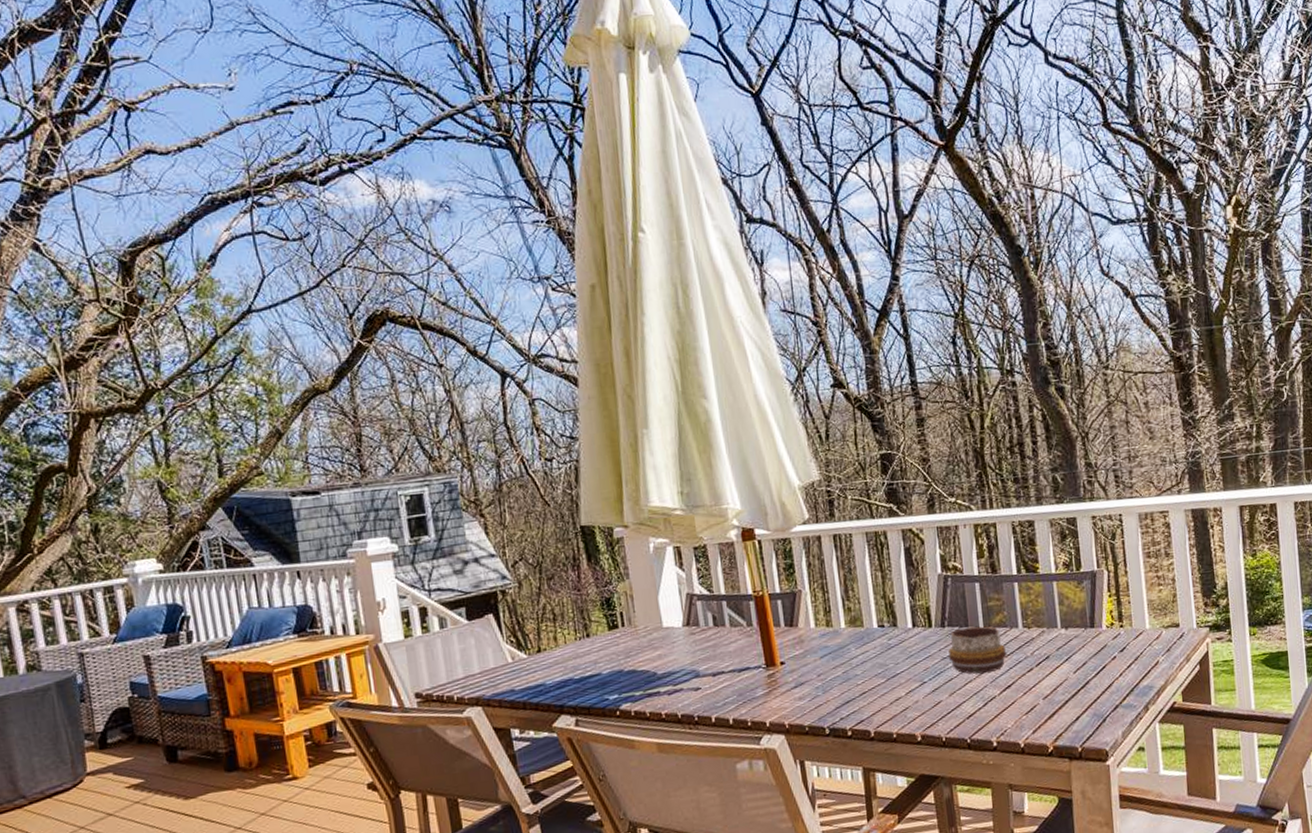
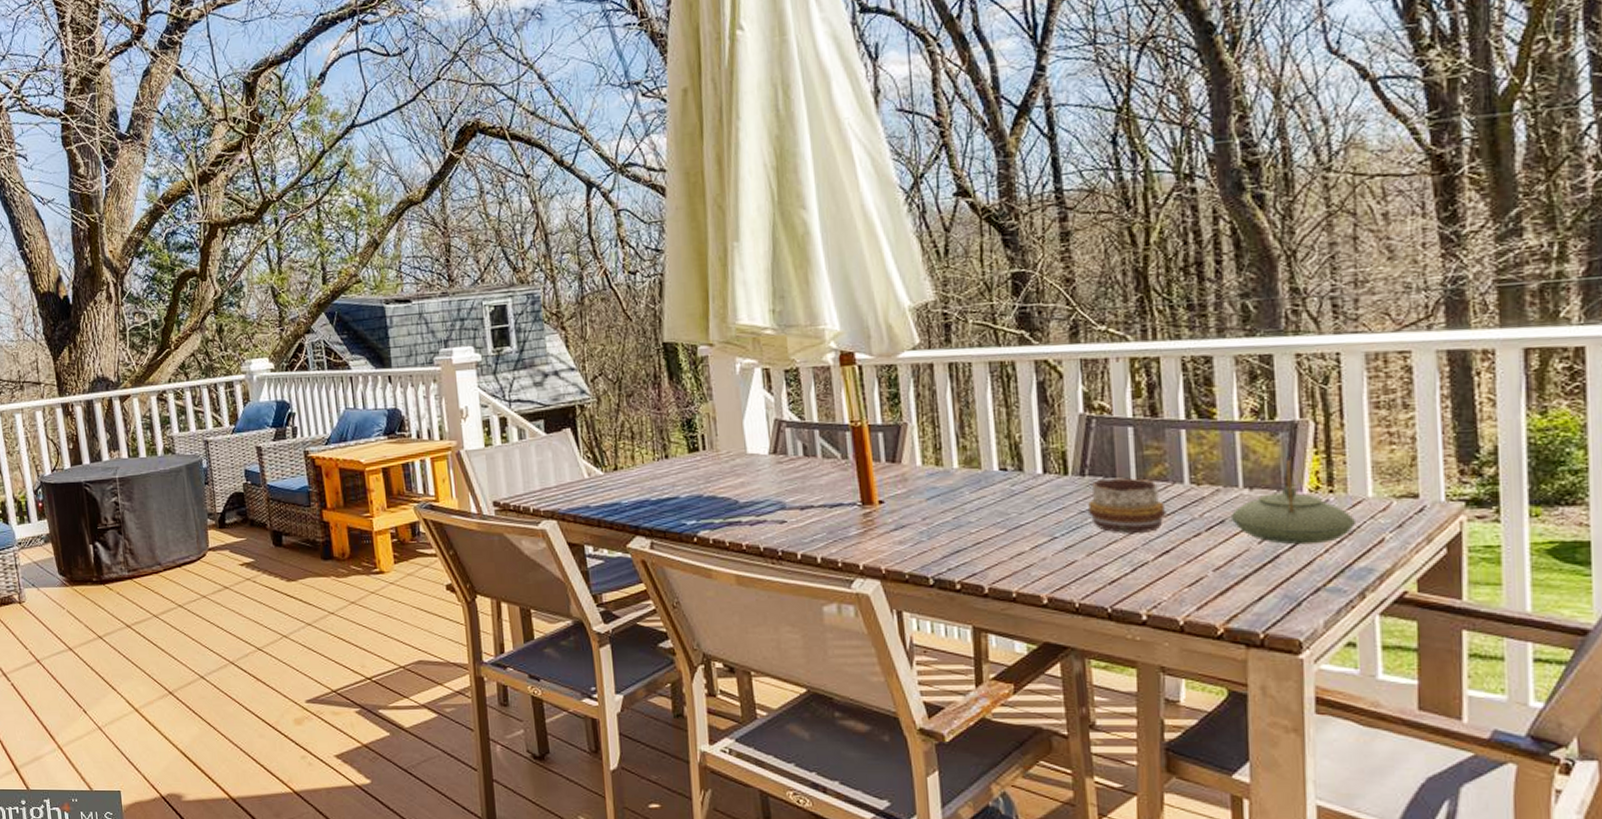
teapot: none [1053,602,1140,672] -> present [1230,458,1357,545]

